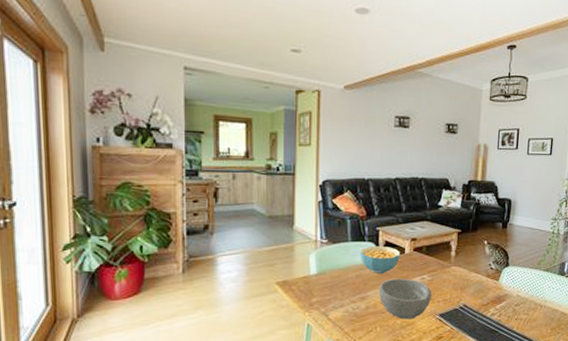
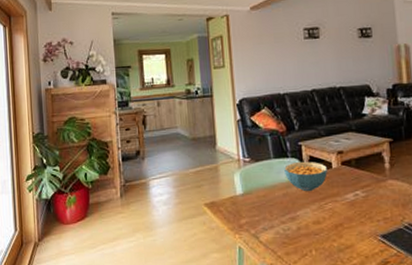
bowl: present [379,278,432,320] -> none [309,195,369,242]

